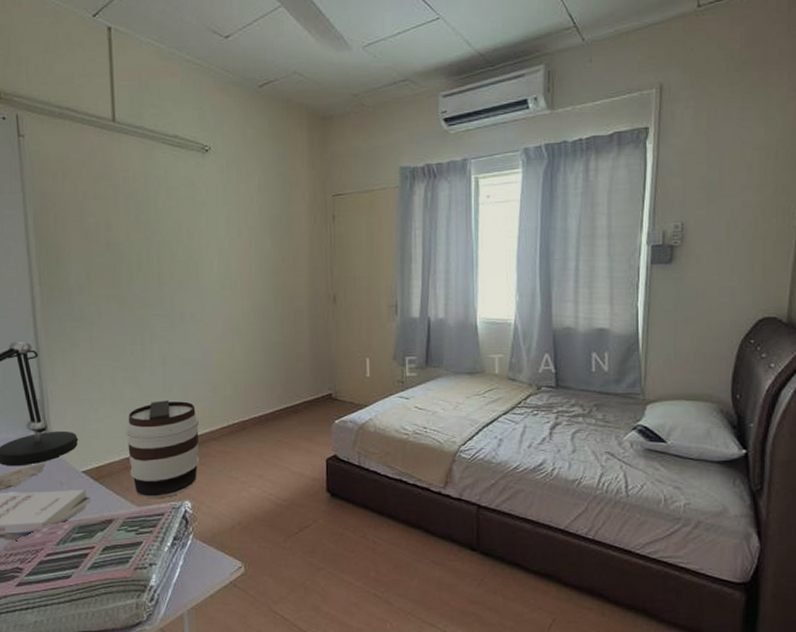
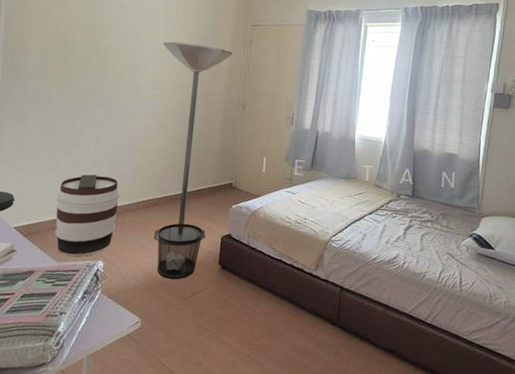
floor lamp: none [227,227,313,475] -> present [153,41,233,246]
waste bin: none [250,447,304,514] -> present [157,223,204,280]

